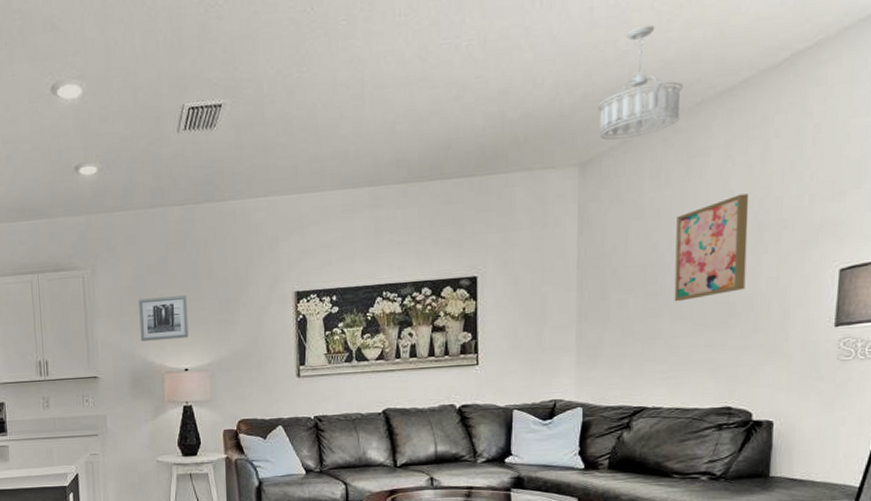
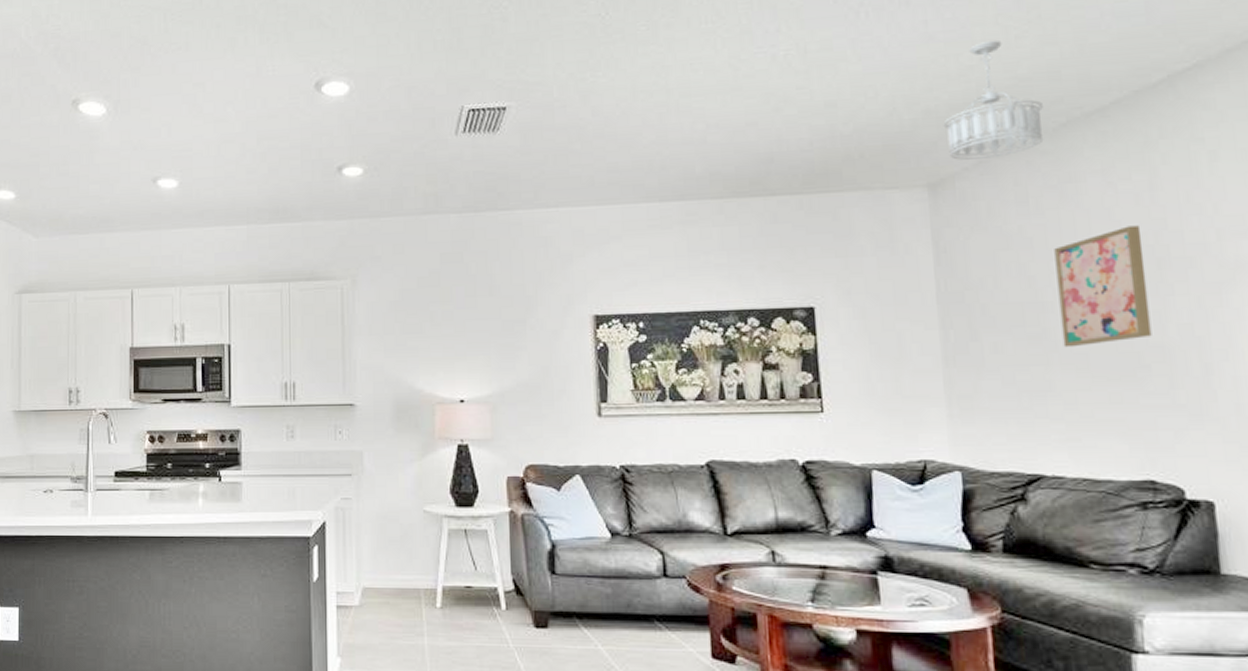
wall art: present [138,295,189,341] -> none [406,314,465,365]

